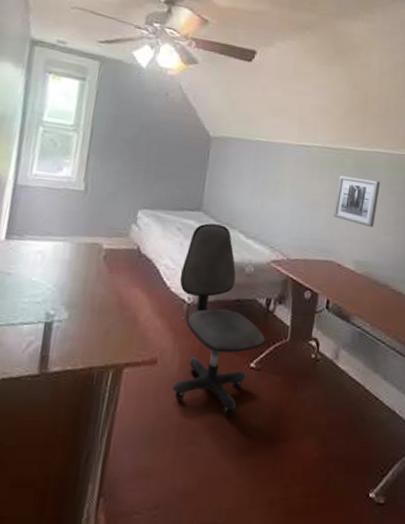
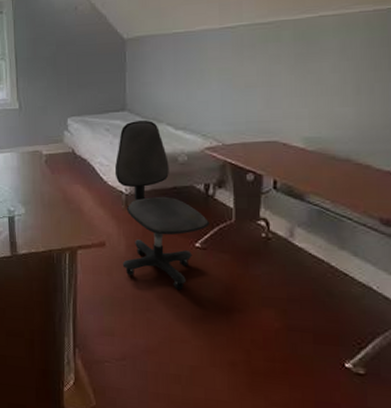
wall art: present [334,176,380,228] -> none [272,48,330,101]

